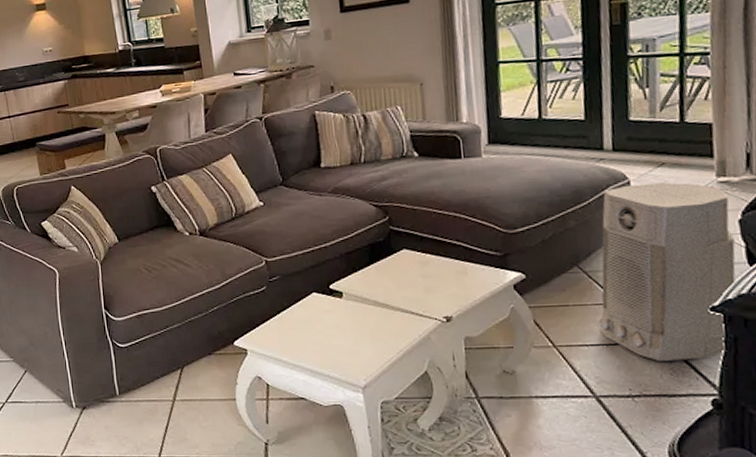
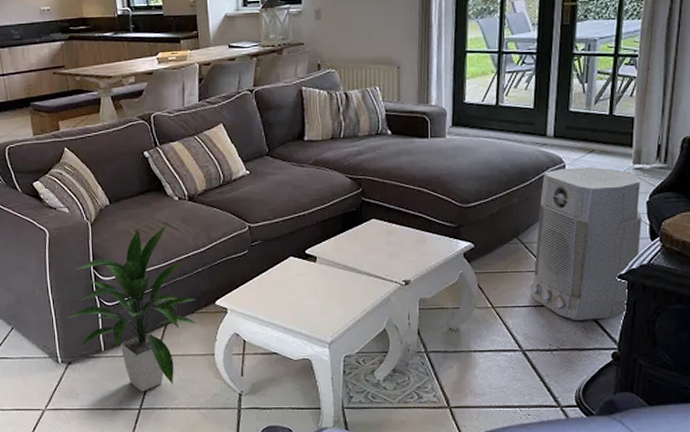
indoor plant: none [79,262,217,439] -> present [67,225,198,392]

